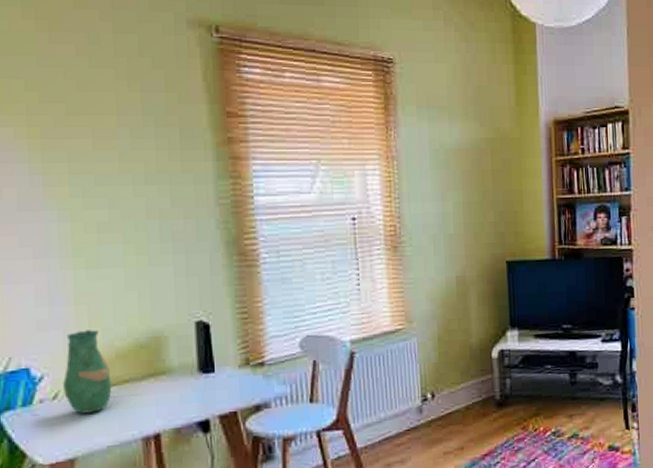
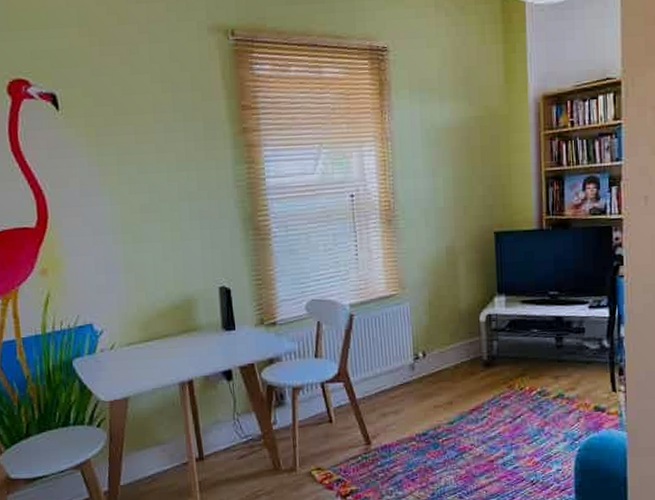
vase: present [63,329,112,414] -> none [118,293,155,362]

